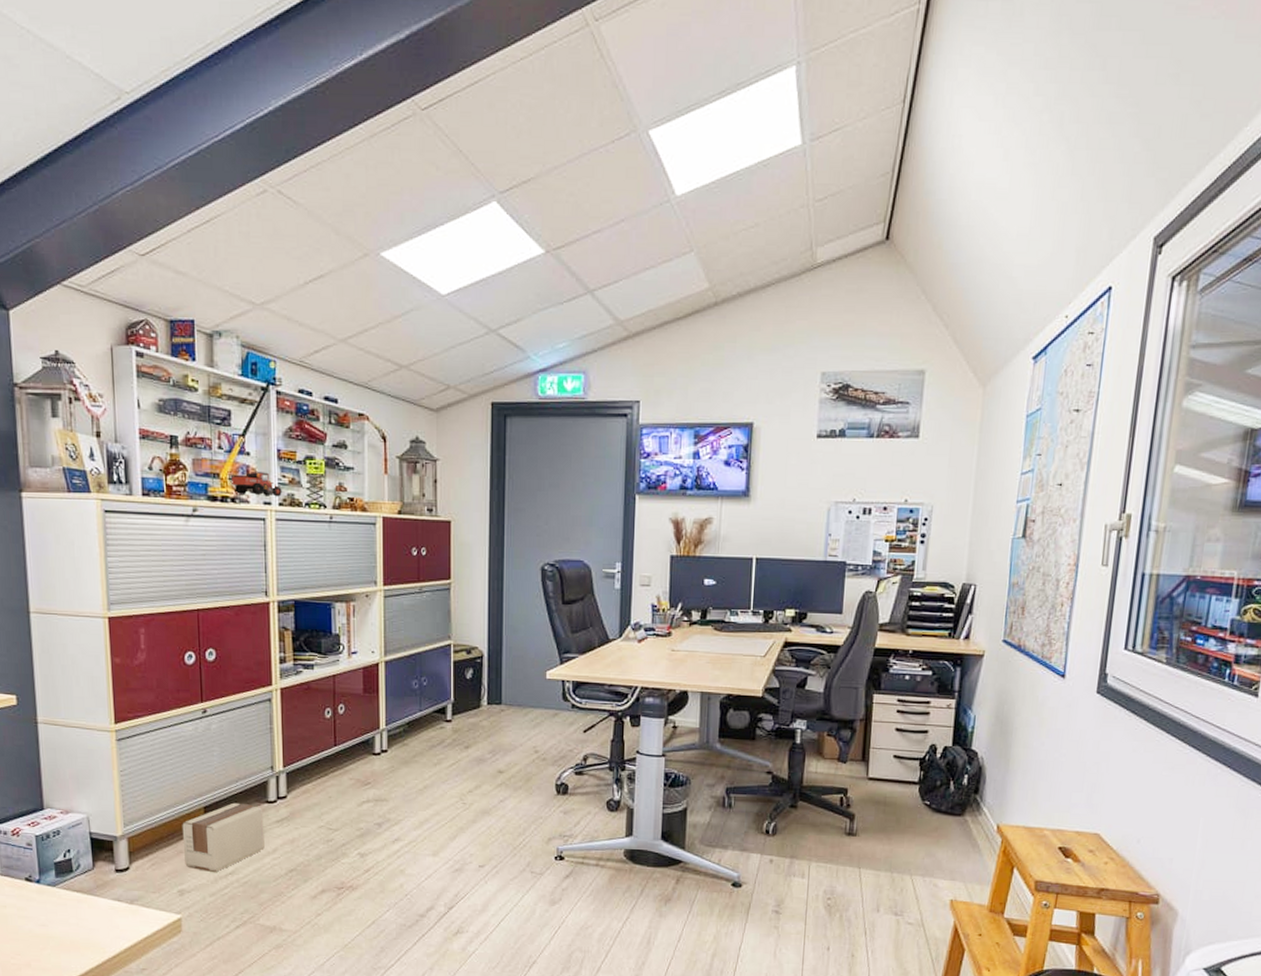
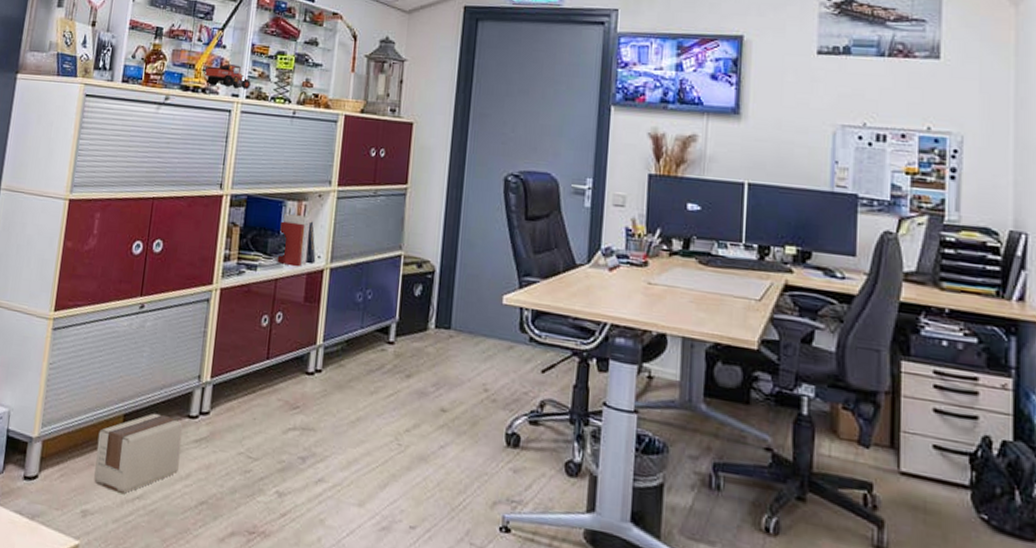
books: none [330,614,370,663] -> present [274,212,316,268]

